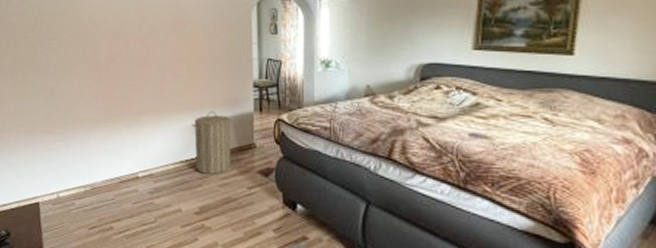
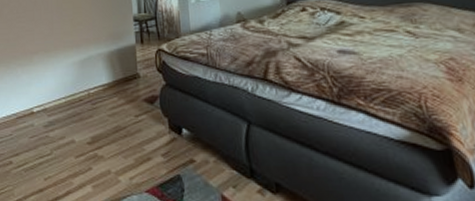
laundry hamper: present [192,111,232,174] -> none [80,46,119,105]

